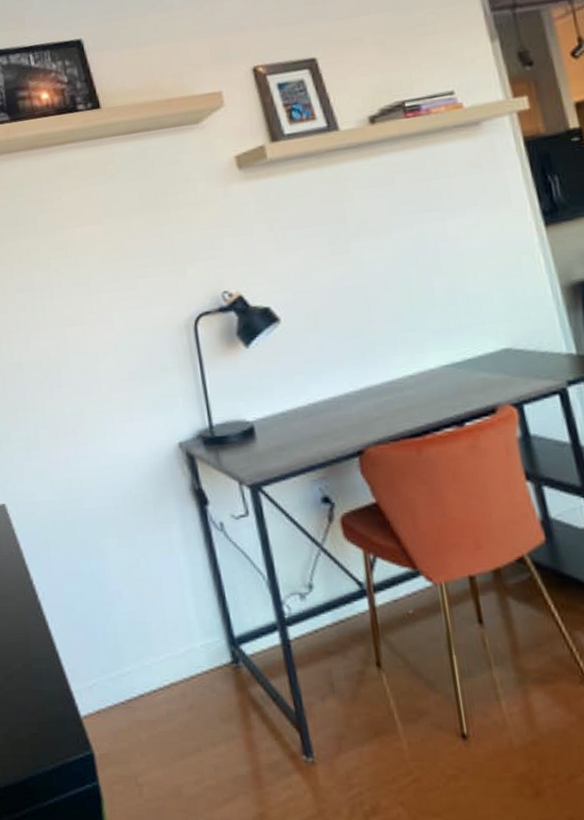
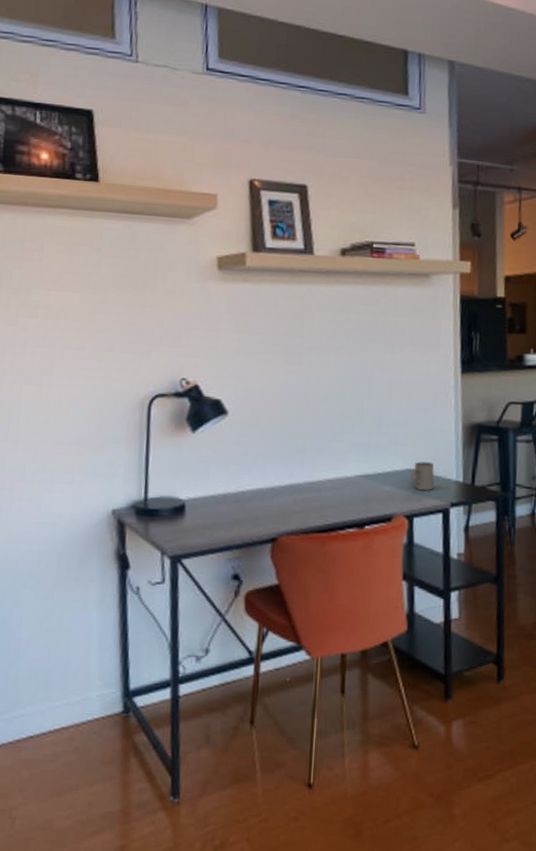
mug: none [507,337,542,372] -> present [410,461,435,491]

